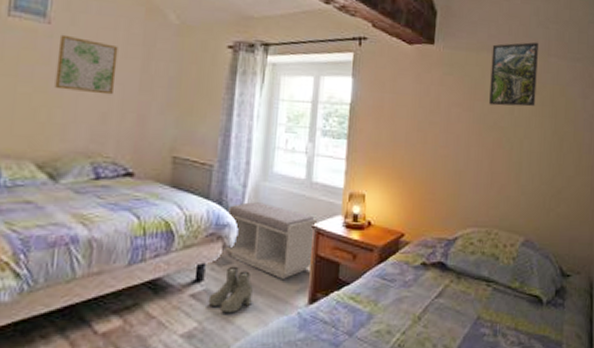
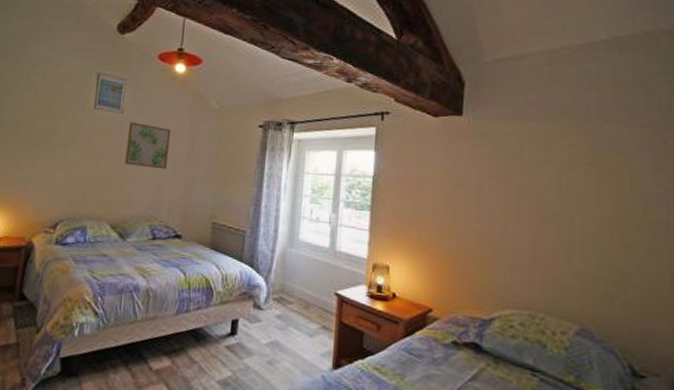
boots: present [208,267,253,312] -> none [240,325,280,367]
bench: present [225,202,318,279] -> none [256,266,342,342]
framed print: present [489,42,538,107] -> none [529,108,591,180]

